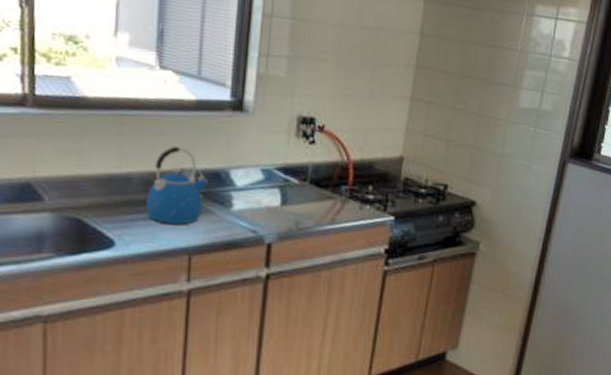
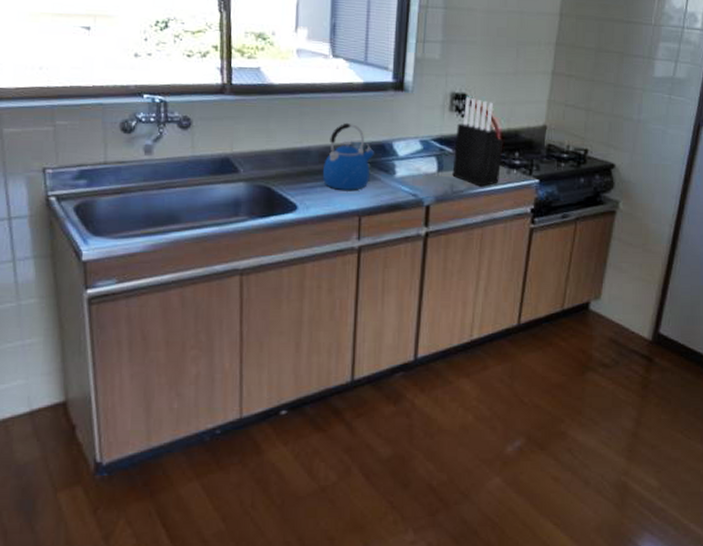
knife block: none [298,121,356,223] -> present [452,97,504,187]

